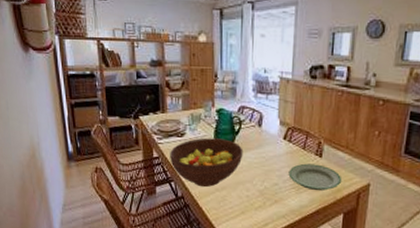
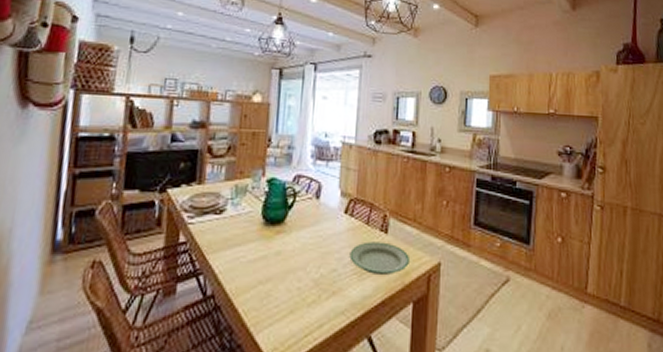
fruit bowl: present [170,138,243,188] -> none [201,214,297,280]

